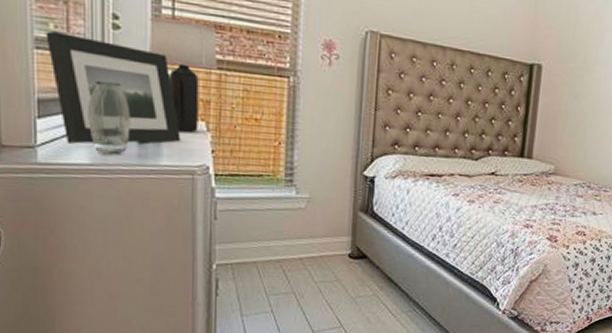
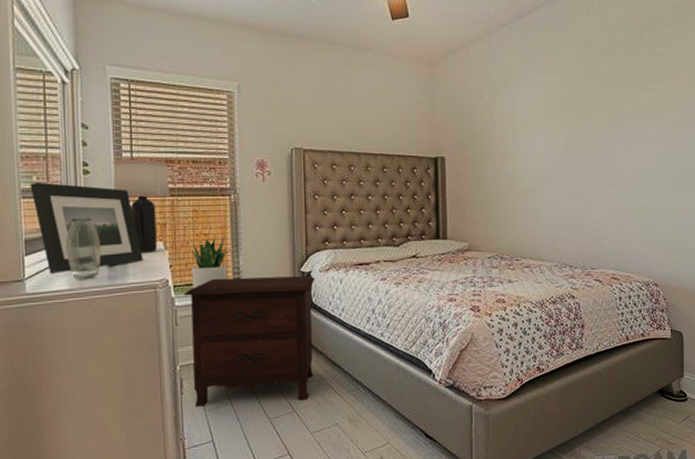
nightstand: none [226,171,379,316] -> present [184,275,315,407]
planter: none [236,121,281,180] -> present [191,234,227,289]

